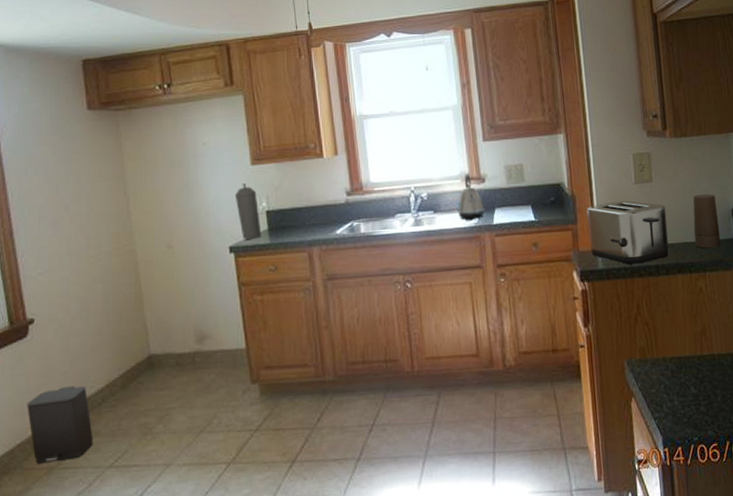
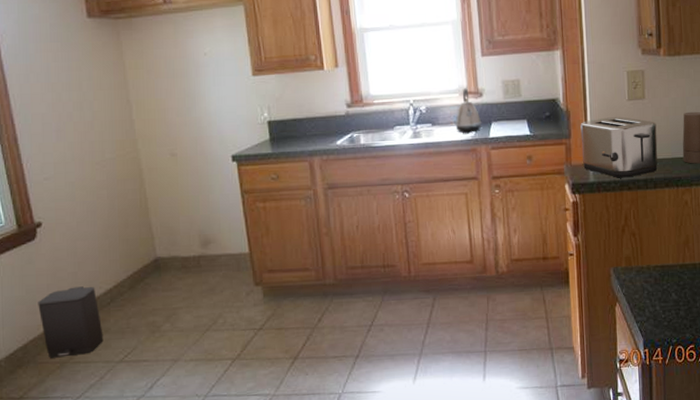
canister: present [234,183,262,241] -> none [236,94,264,150]

